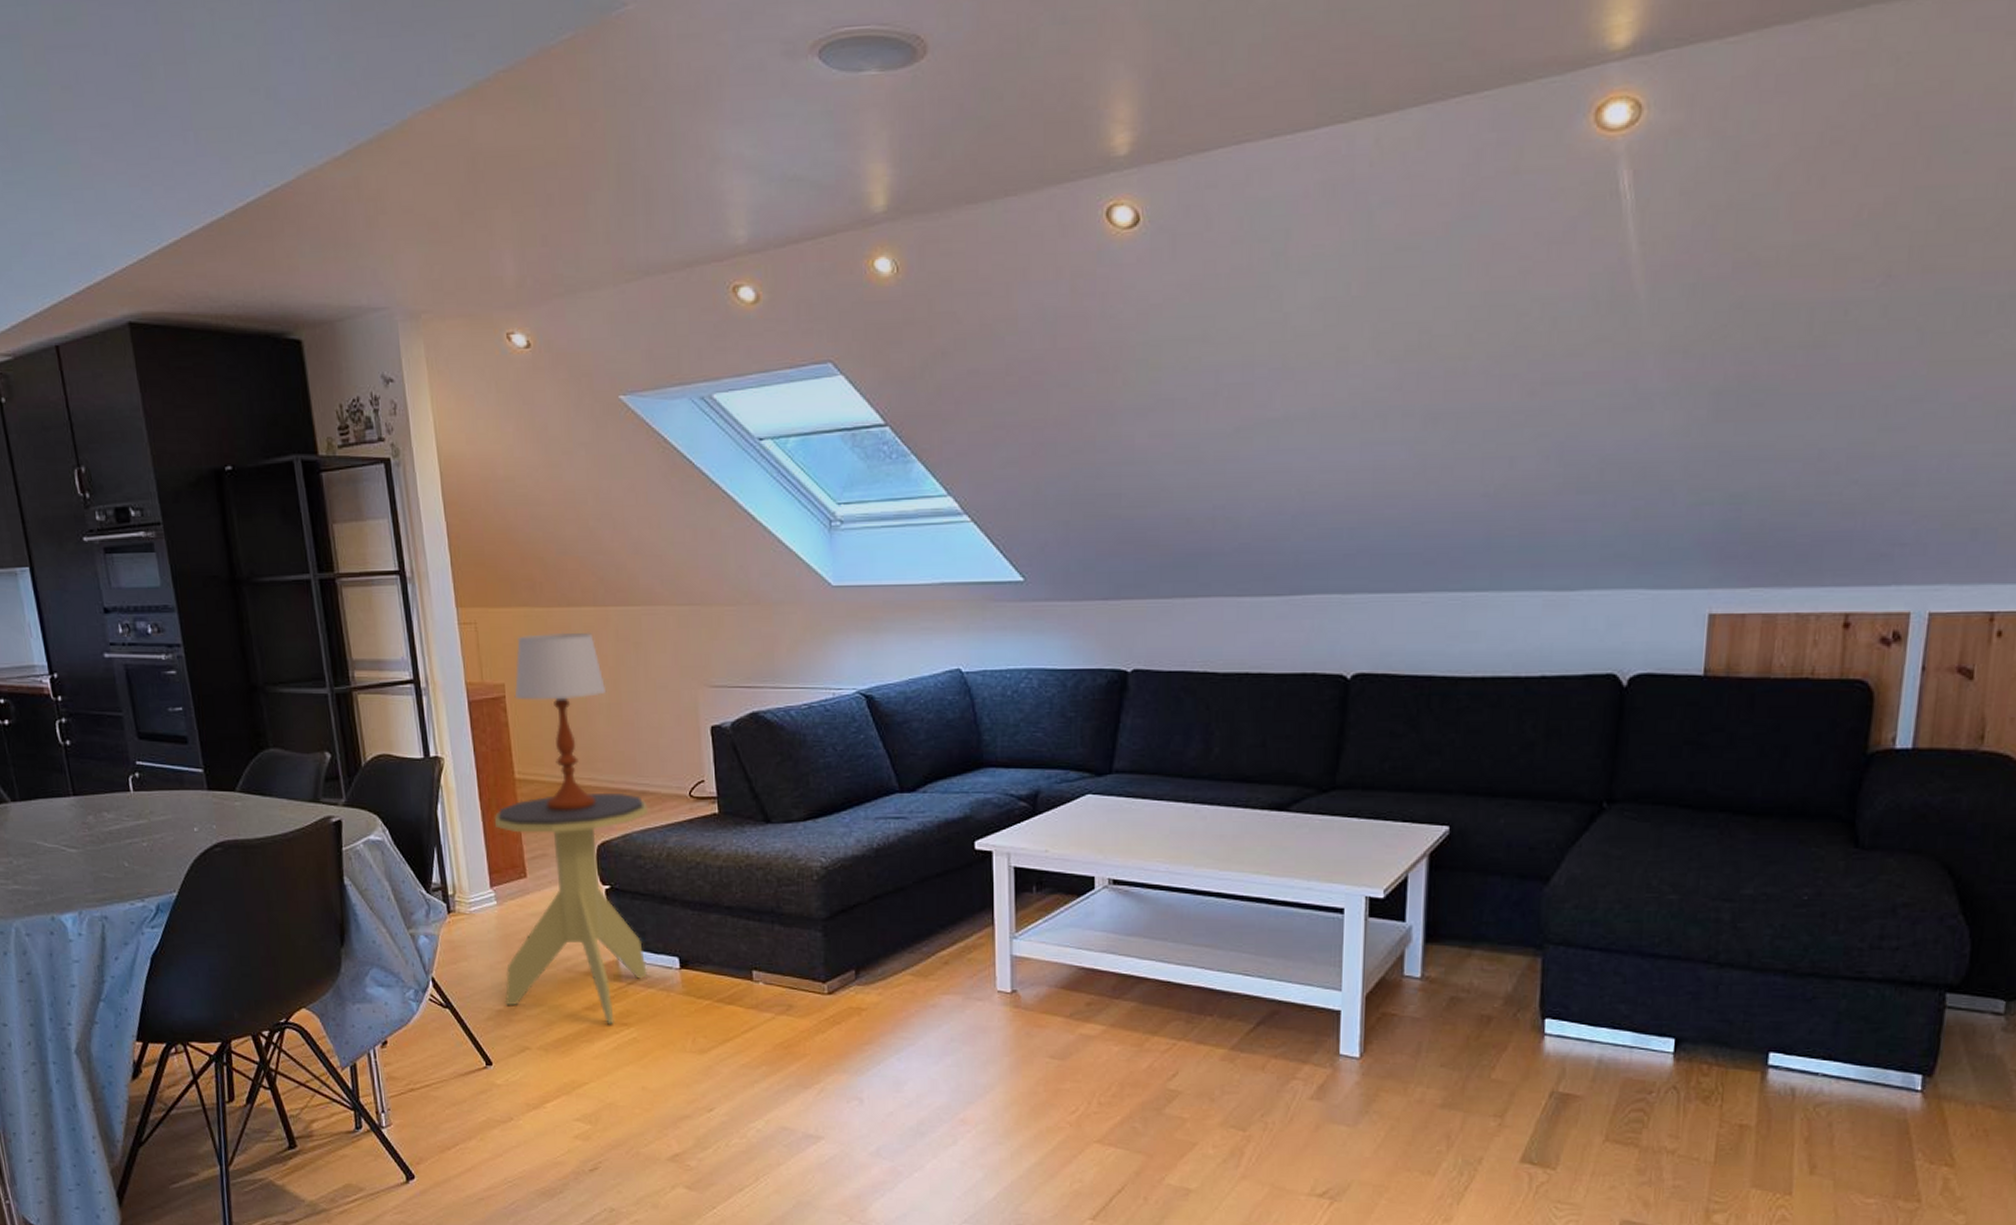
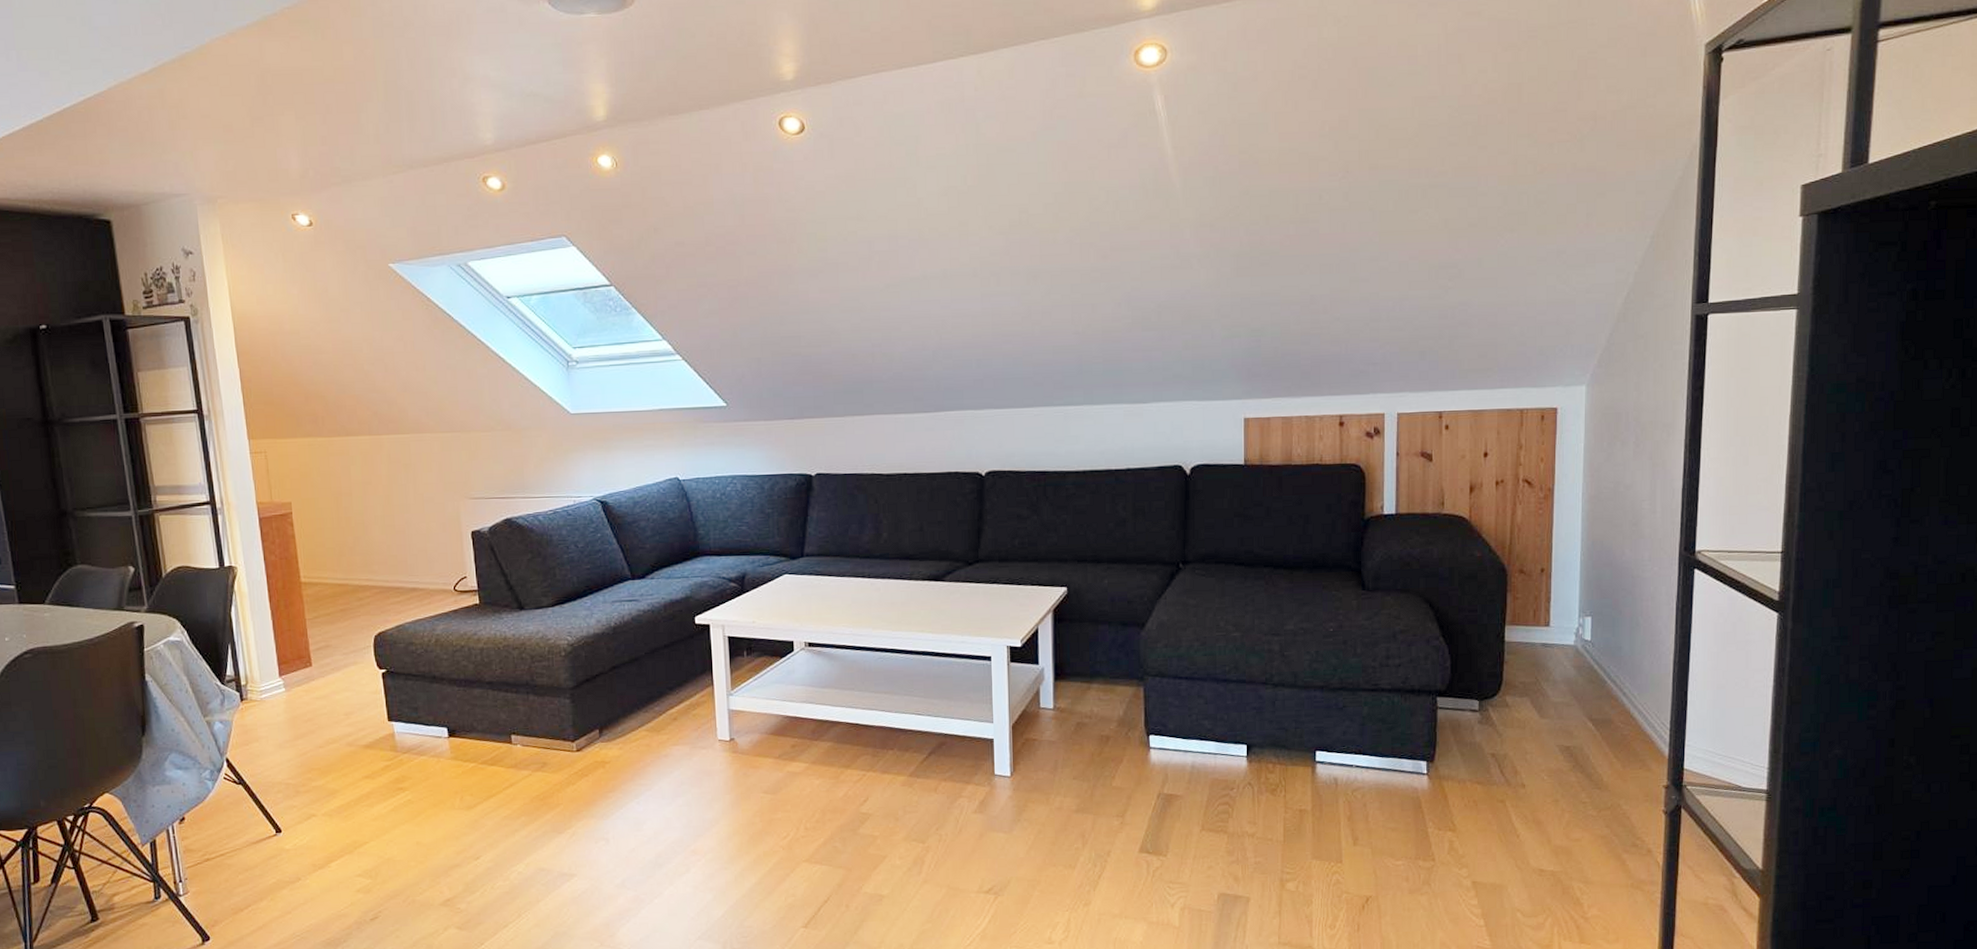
side table: present [494,792,648,1025] -> none [282,590,420,790]
table lamp: present [514,632,607,810] -> none [300,456,381,607]

